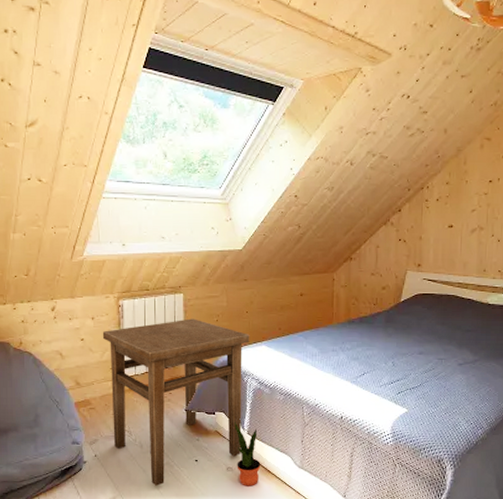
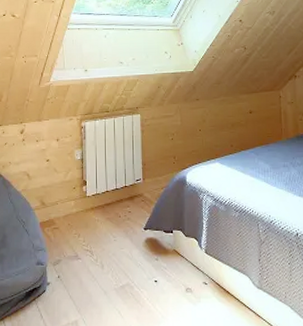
side table: present [102,318,250,486] -> none [66,138,204,308]
potted plant: present [234,421,261,486] -> none [192,239,220,309]

